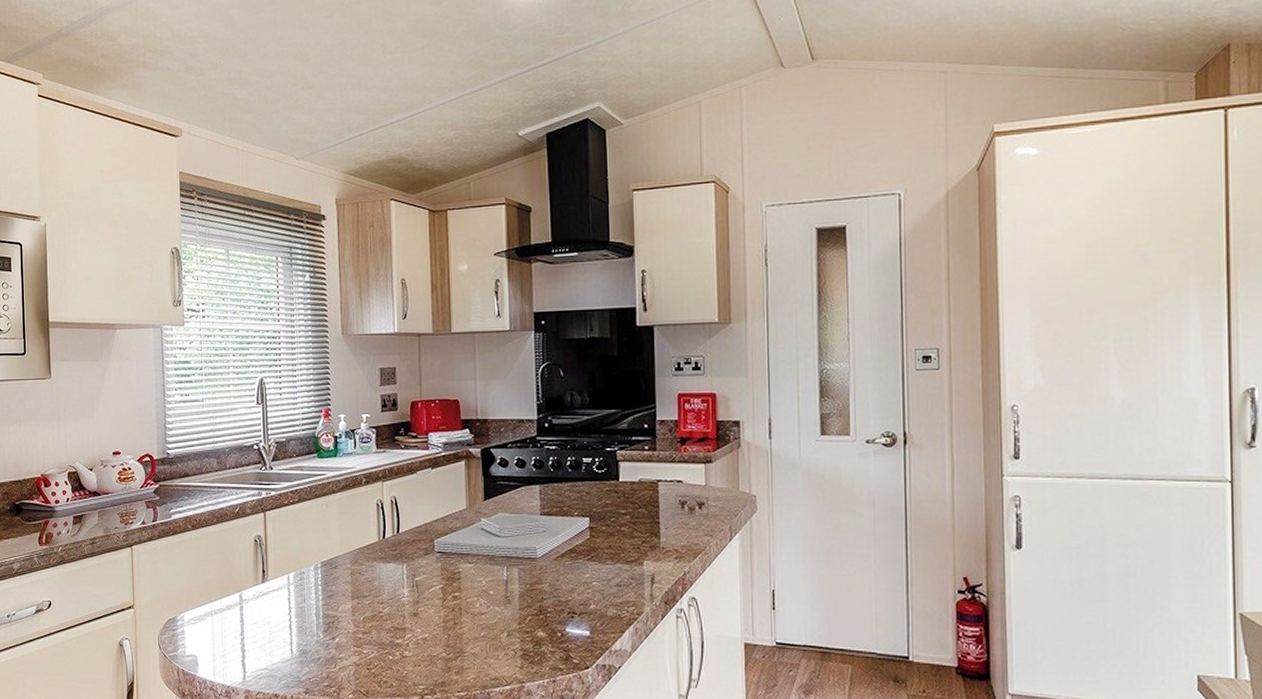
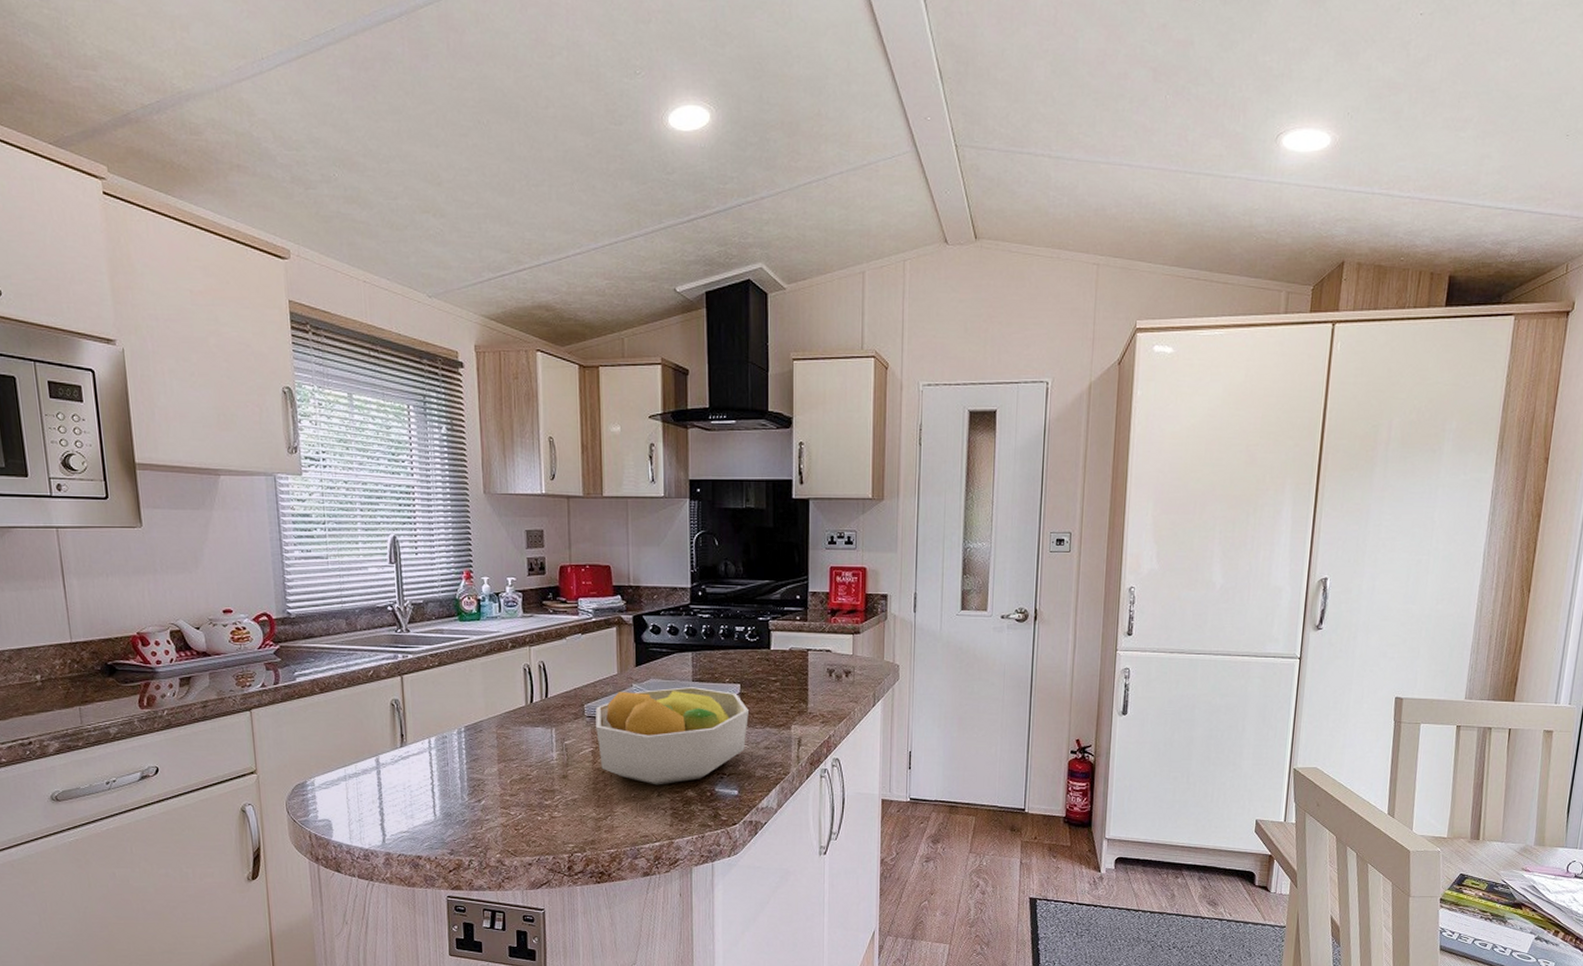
fruit bowl: none [445,521,599,625] -> present [595,687,749,785]

